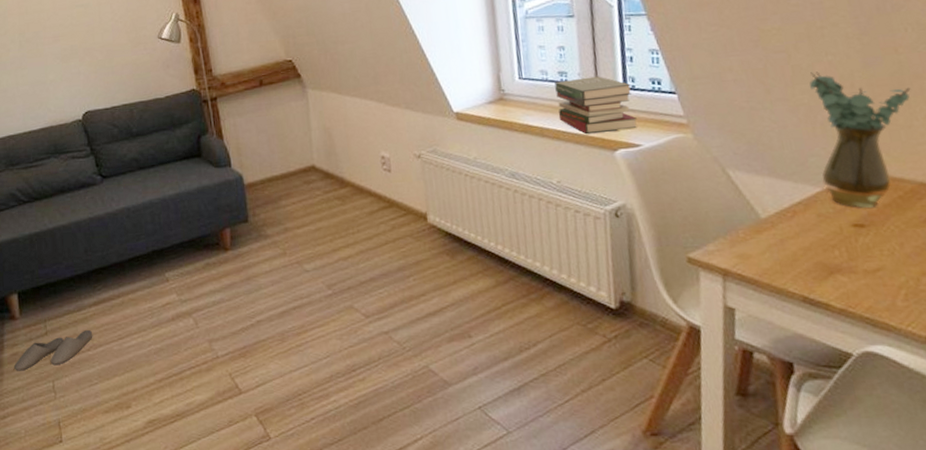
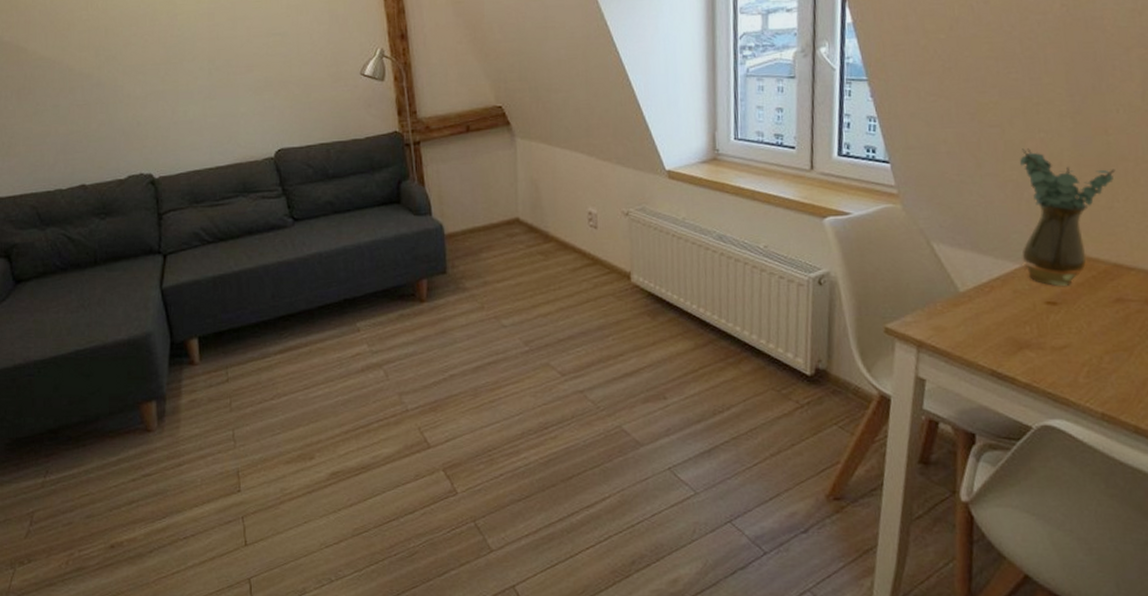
slippers: present [14,329,93,371] -> none [192,378,277,418]
books: present [554,76,637,134] -> none [770,141,849,199]

